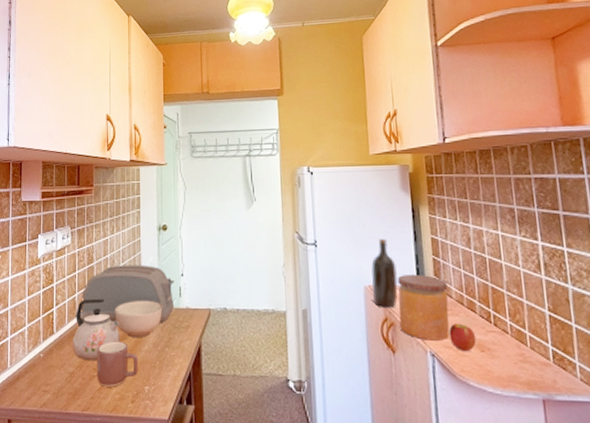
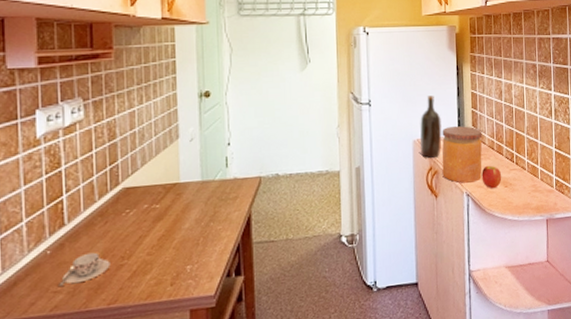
teacup: none [46,360,85,387] -> present [57,252,110,286]
kettle: present [72,298,120,360] -> none [91,178,154,249]
toaster: present [79,265,175,322] -> none [100,136,220,205]
mug: present [97,341,138,387] -> none [125,222,178,275]
bowl: present [114,300,163,338] -> none [146,174,207,217]

